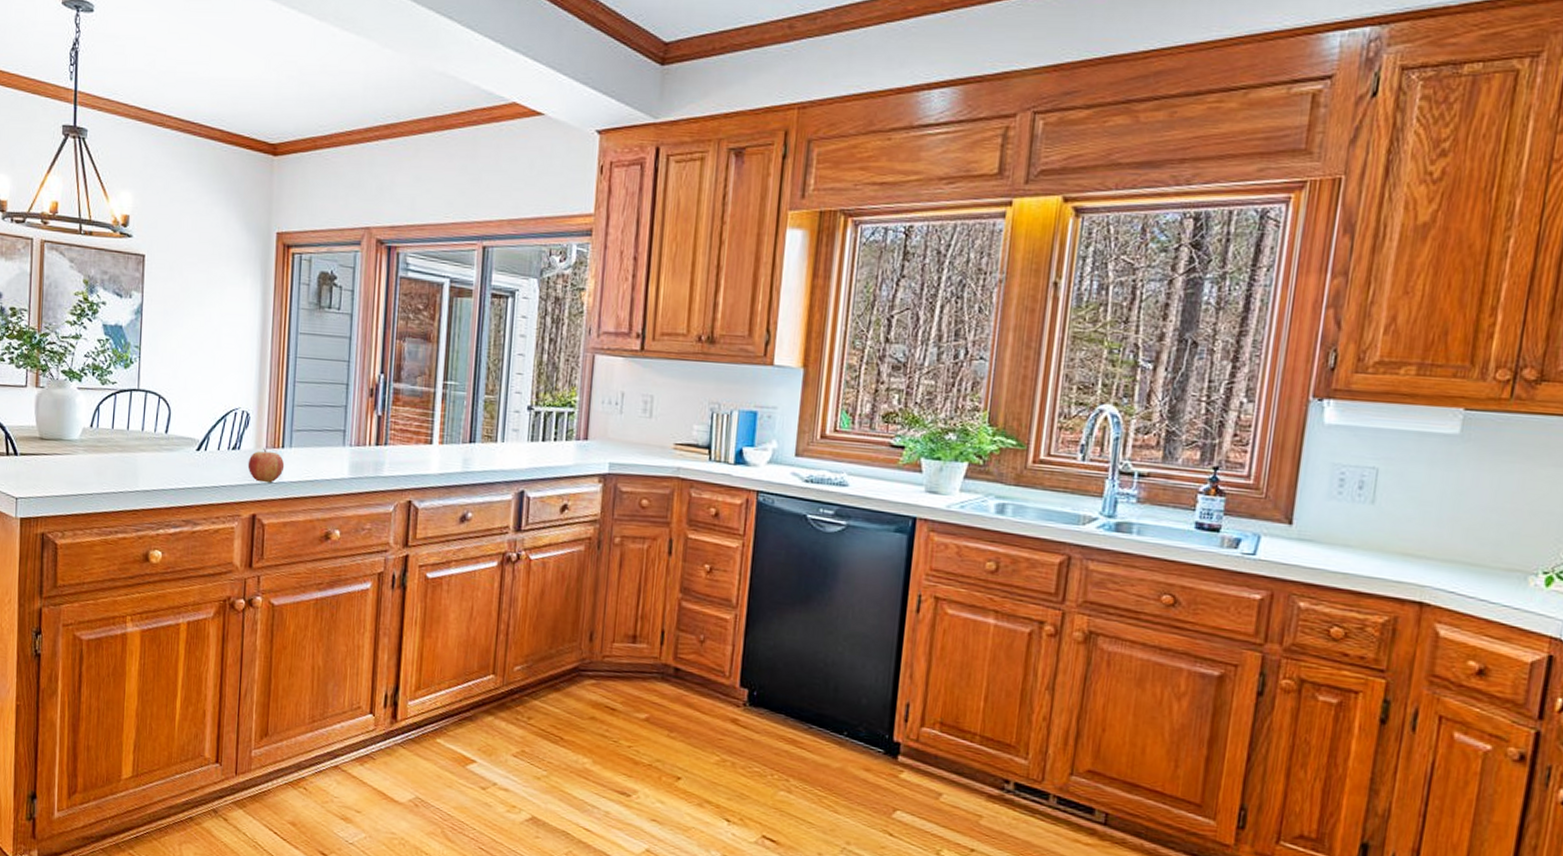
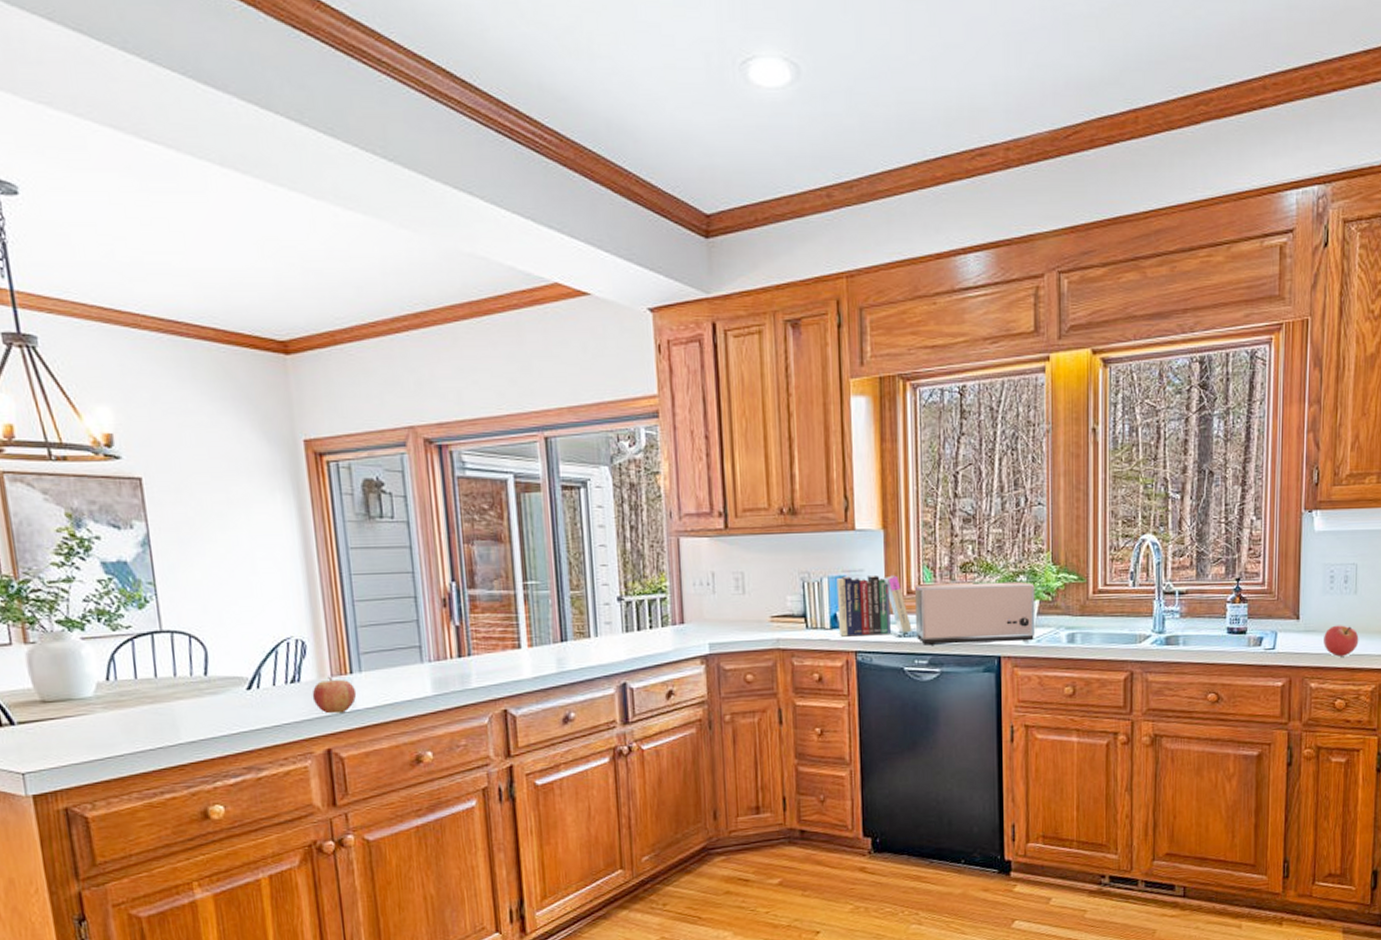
books: none [742,412,822,480] -> present [836,575,912,637]
toaster: none [824,429,965,506] -> present [914,581,1036,645]
fruit: none [1322,537,1372,577] -> present [1324,625,1359,657]

